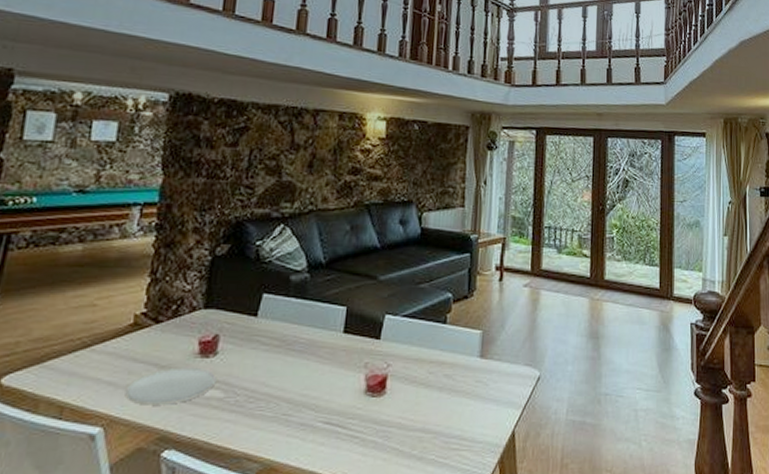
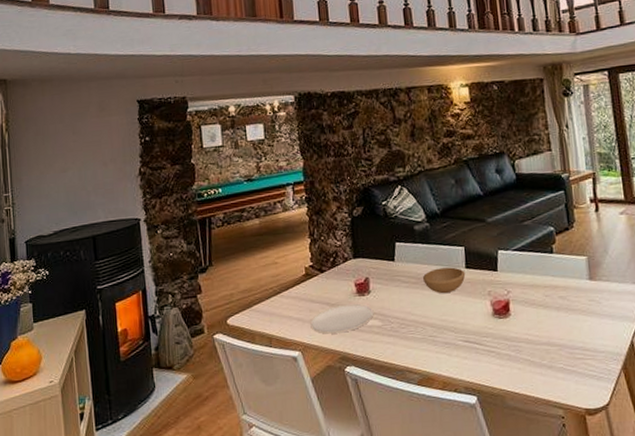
bowl: none [288,330,342,362] -> present [422,267,466,294]

